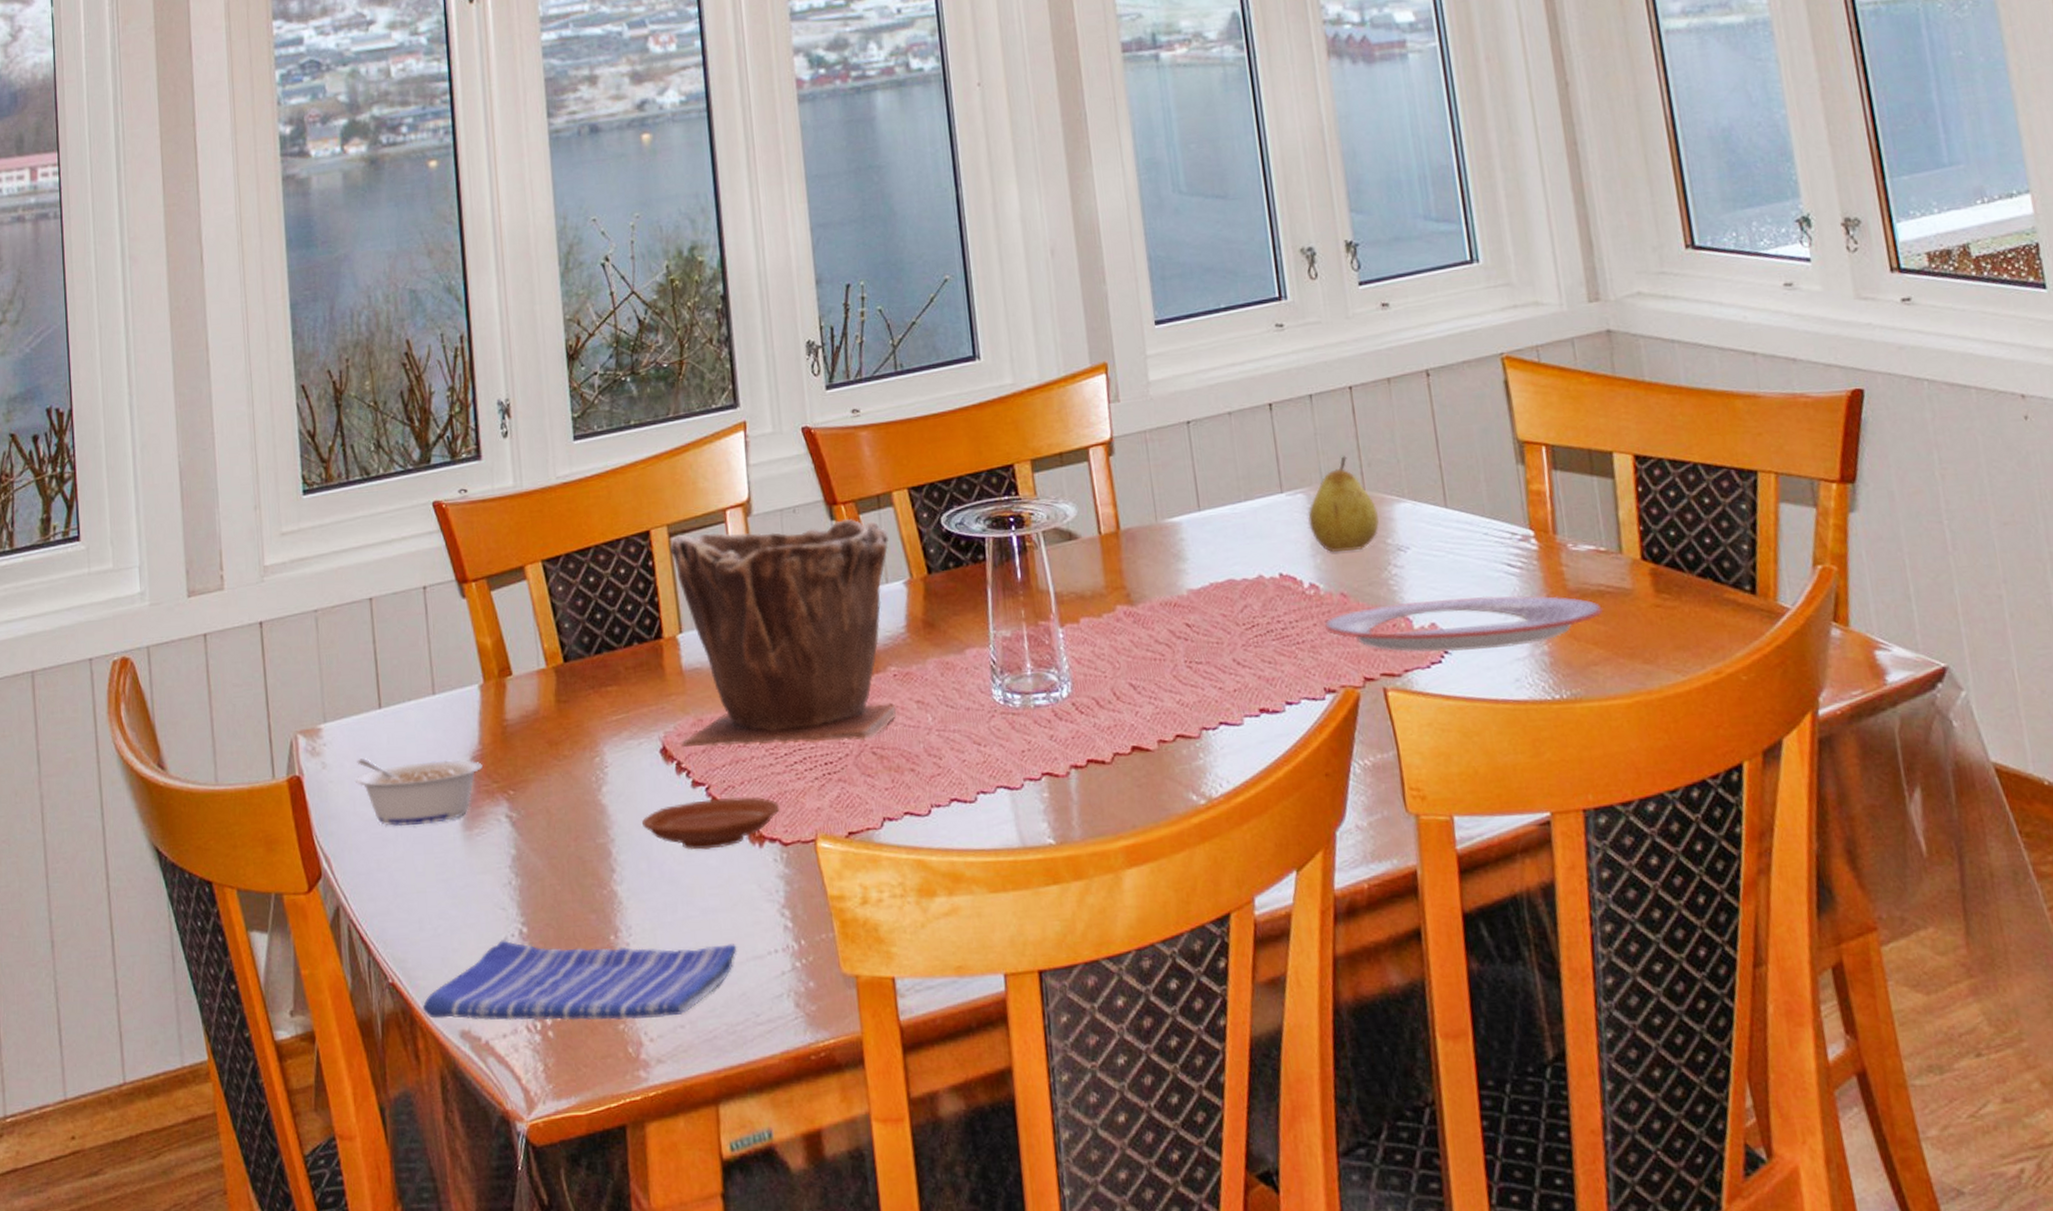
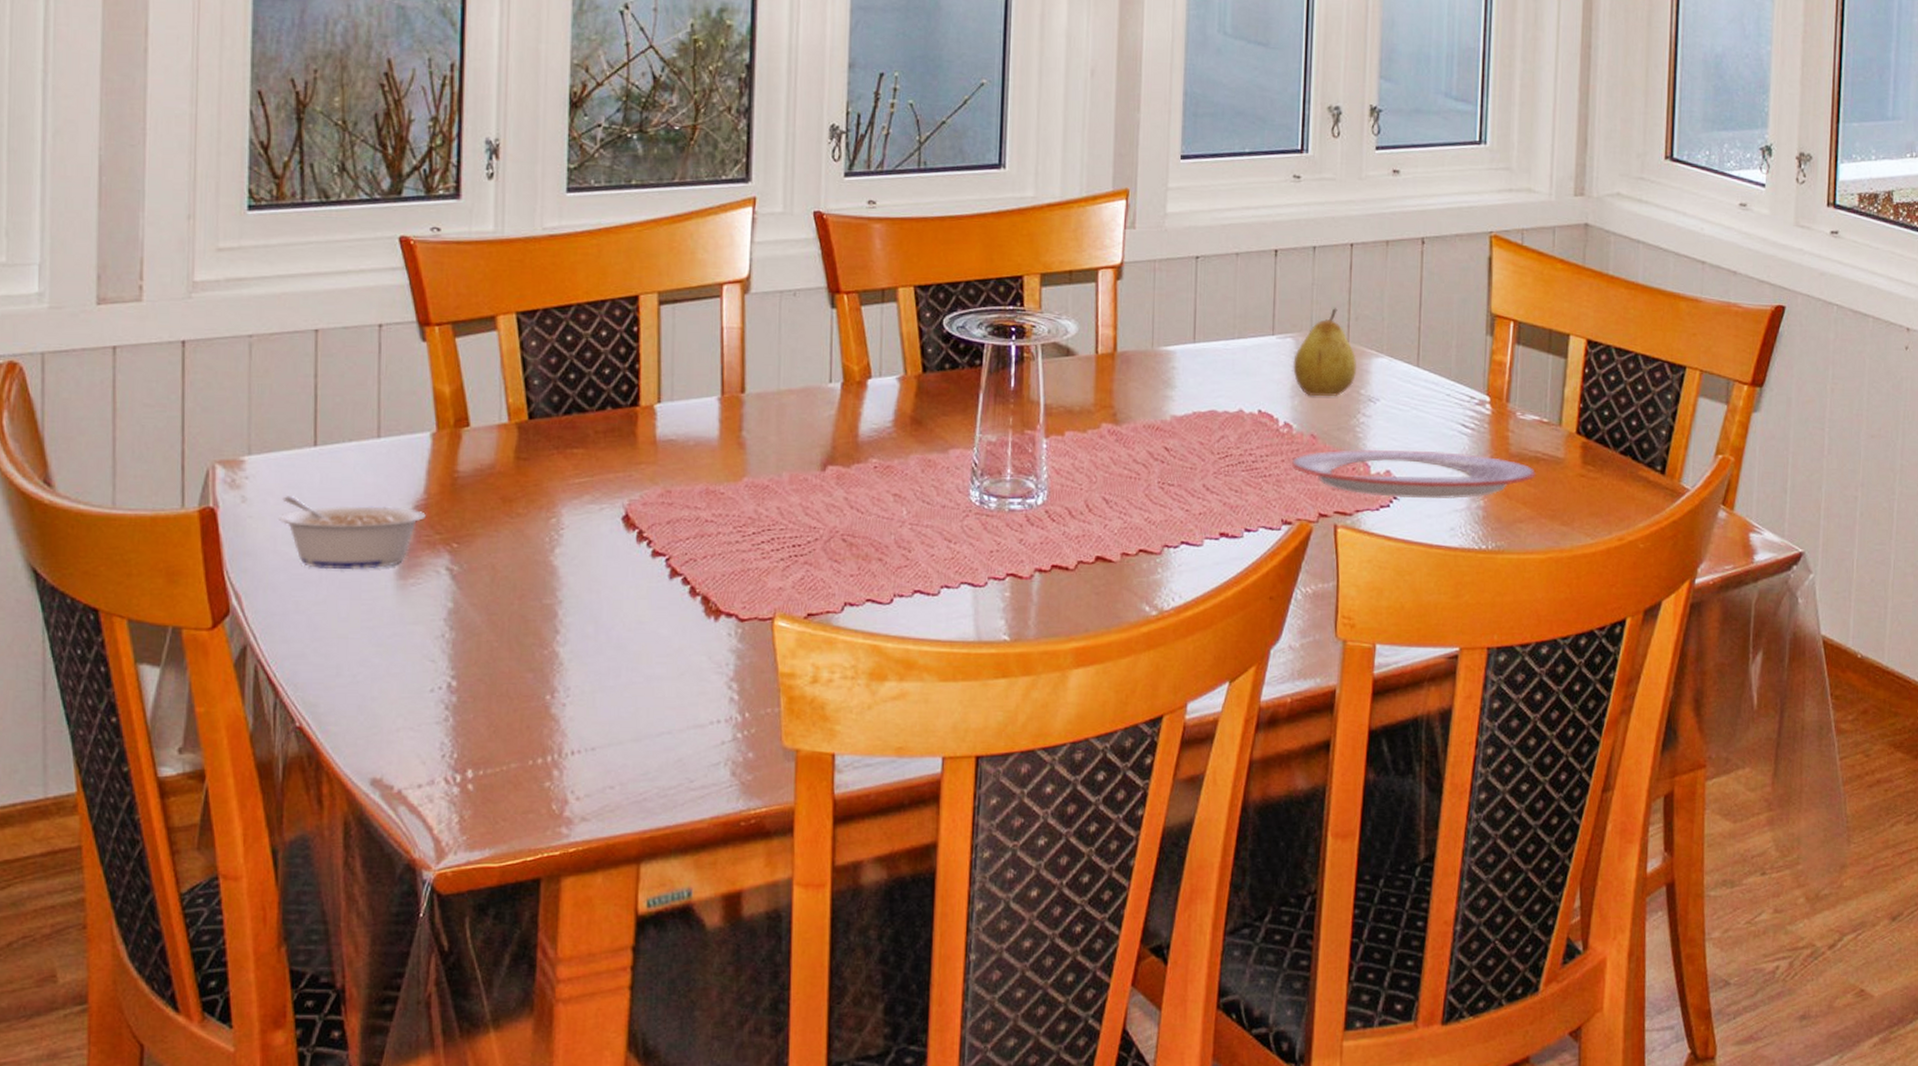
dish towel: present [422,940,737,1021] -> none [331,692,679,778]
plate: present [641,797,780,850] -> none [593,569,741,619]
plant pot: present [669,518,897,748] -> none [646,303,888,527]

